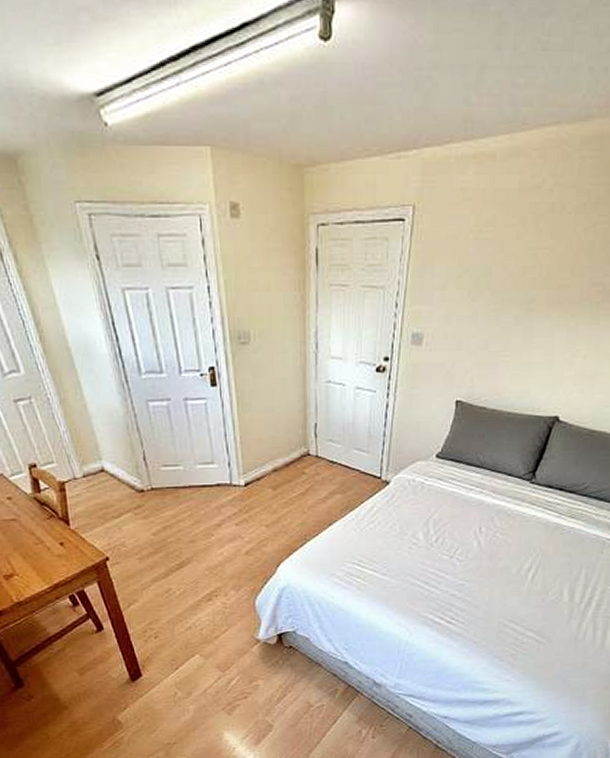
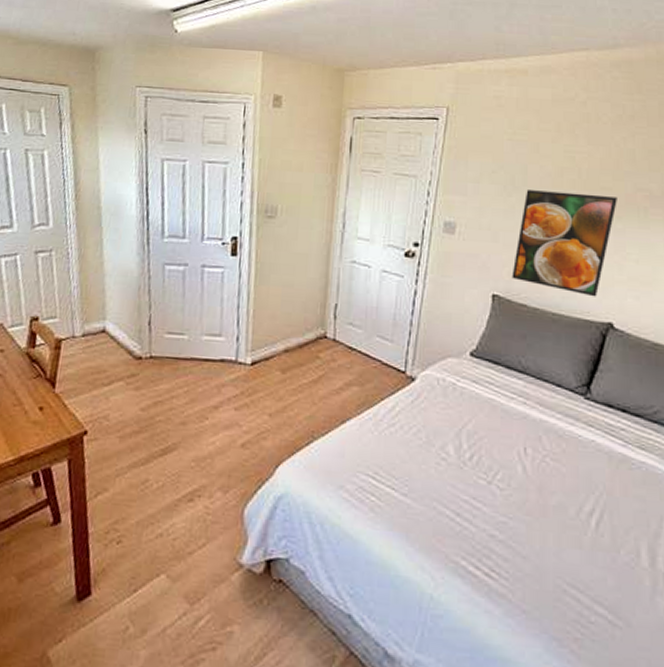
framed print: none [473,293,573,394] -> present [512,190,617,297]

